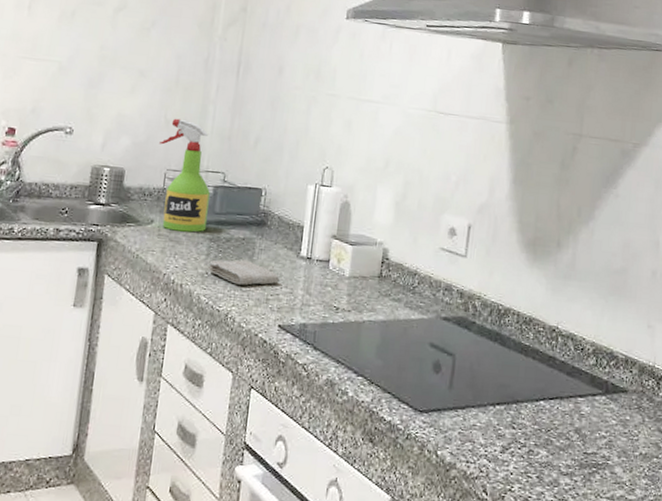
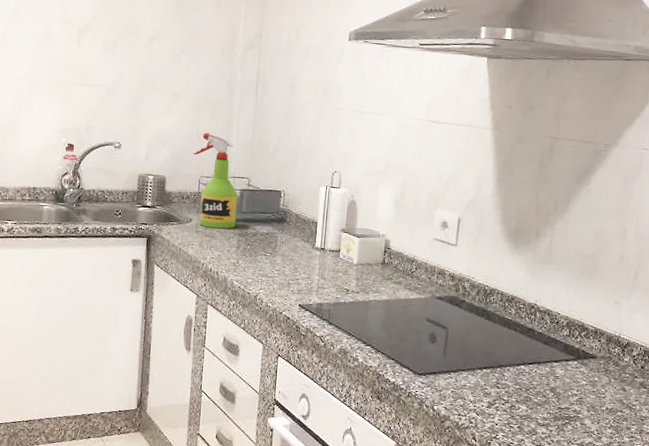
washcloth: present [207,259,280,286] -> none [238,250,298,272]

